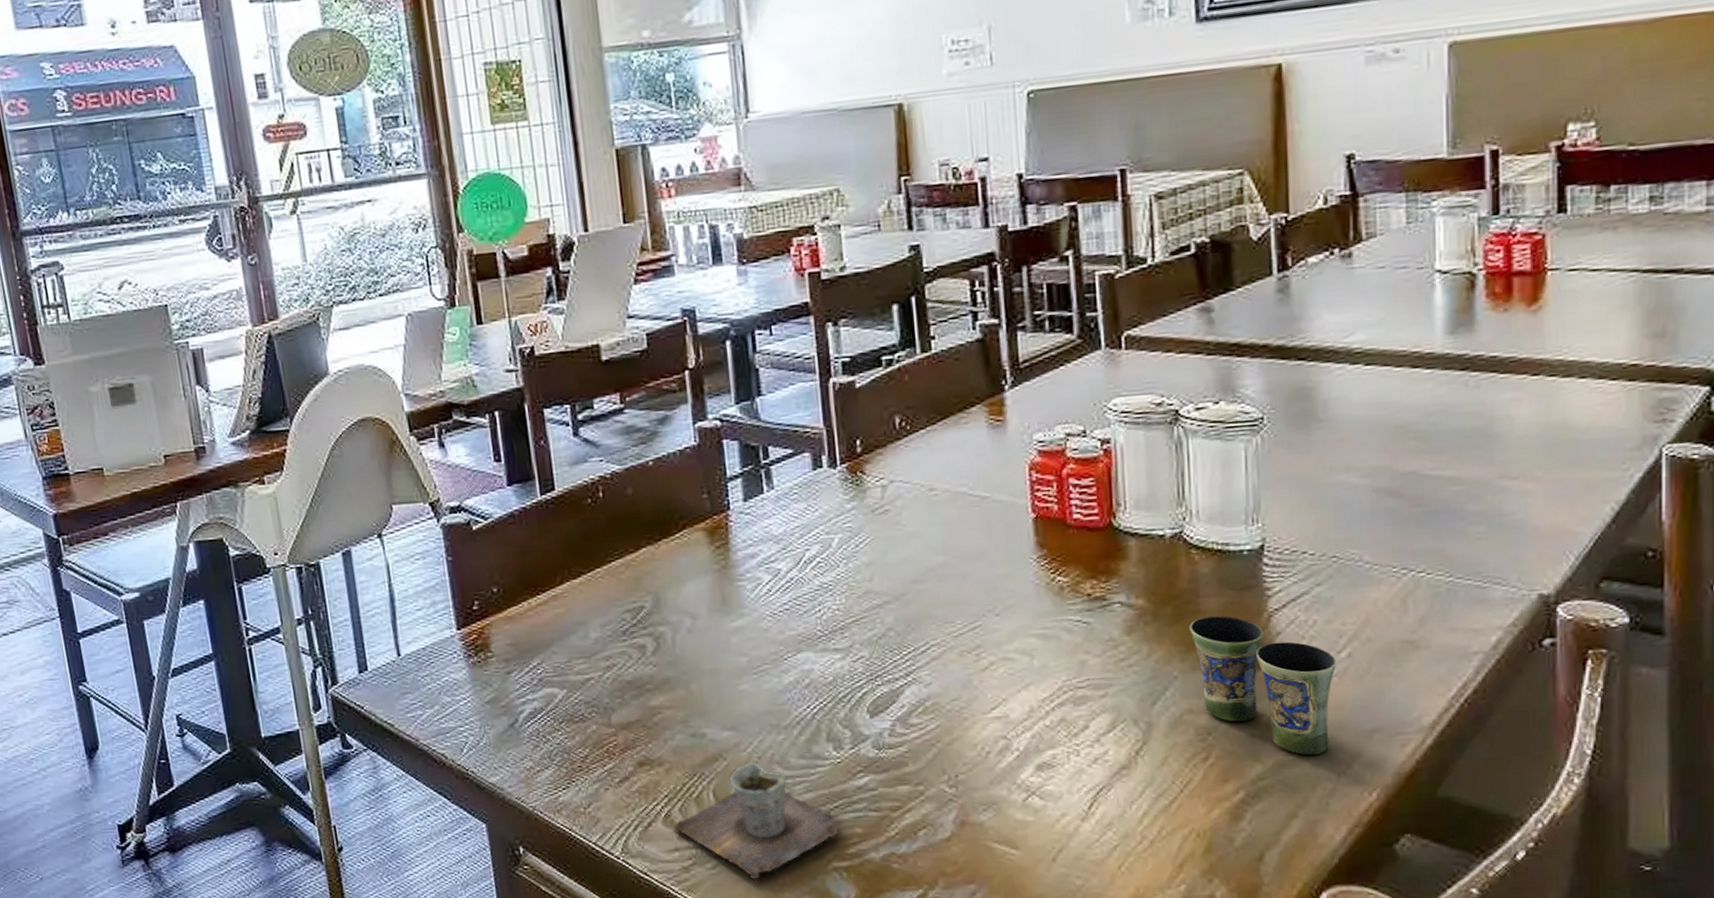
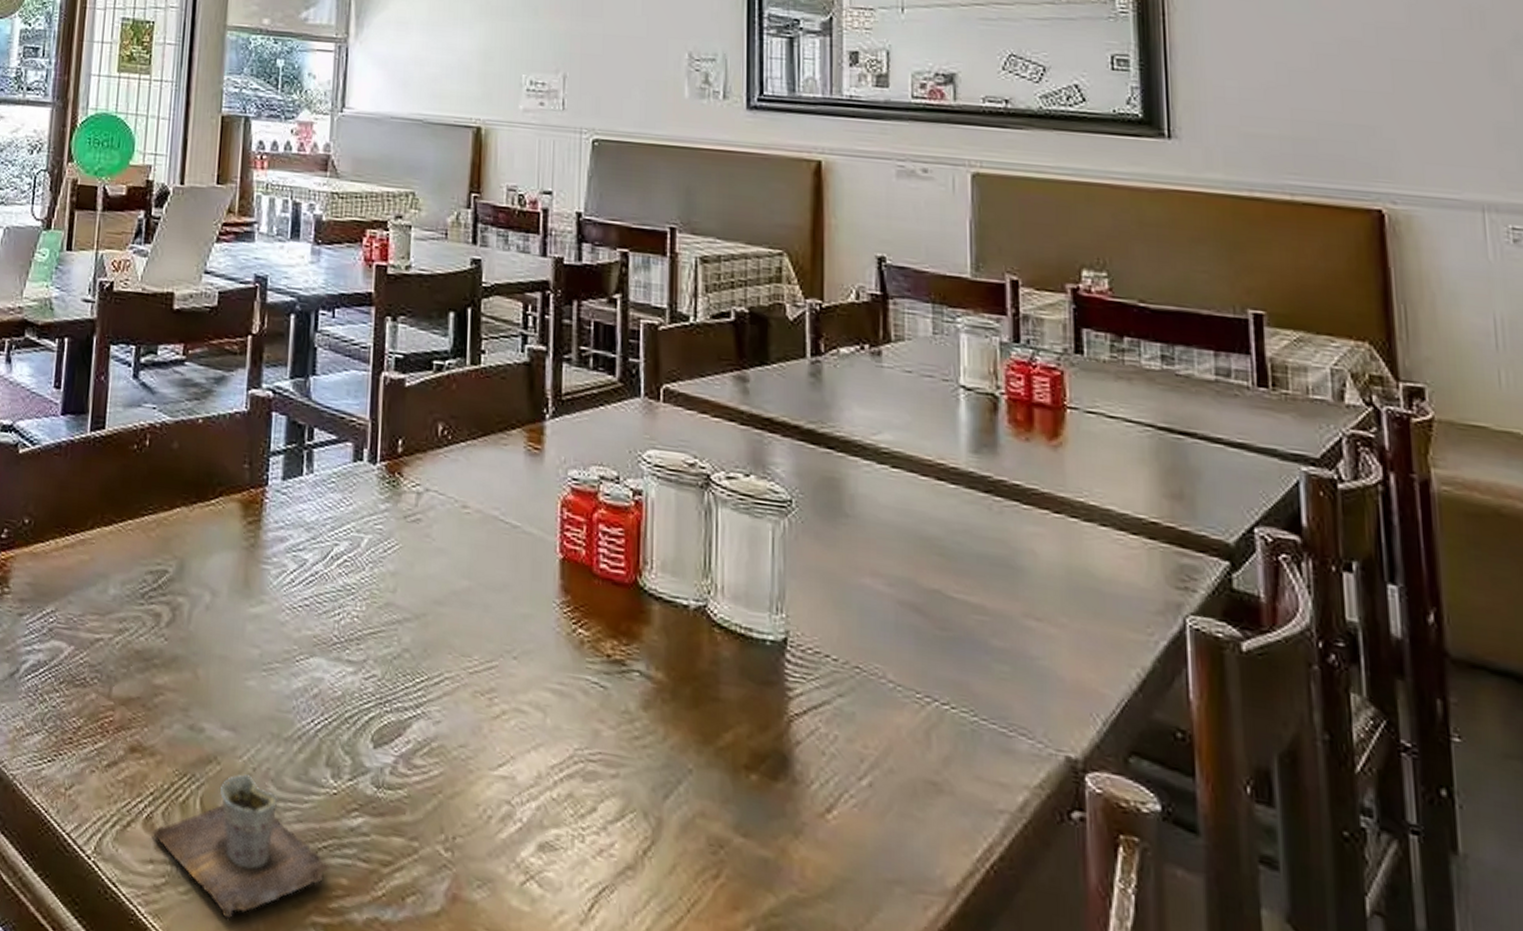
cup: present [1189,616,1337,756] -> none [707,706,857,898]

